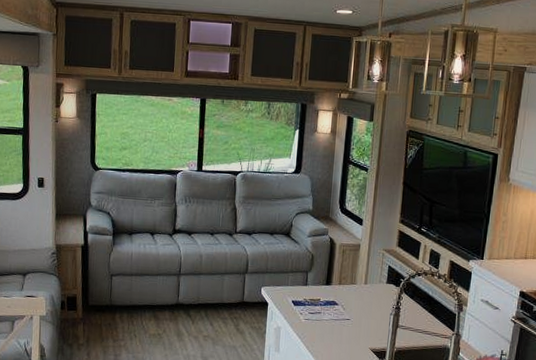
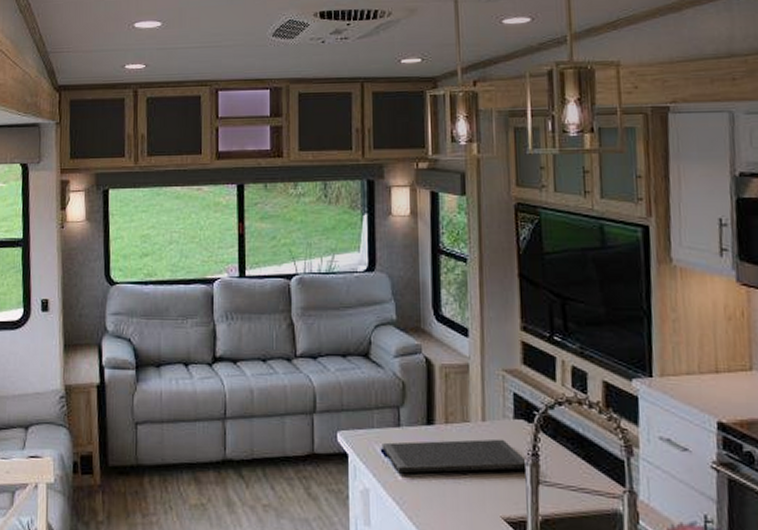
cutting board: none [292,296,392,318] -> present [381,439,528,474]

